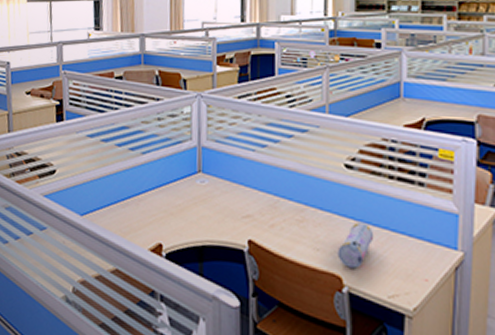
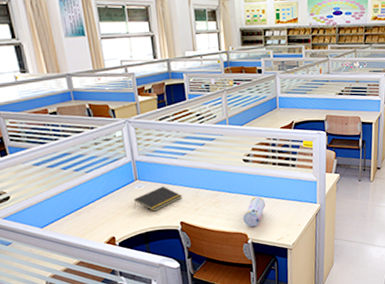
notepad: none [192,185,255,219] -> present [134,186,183,211]

